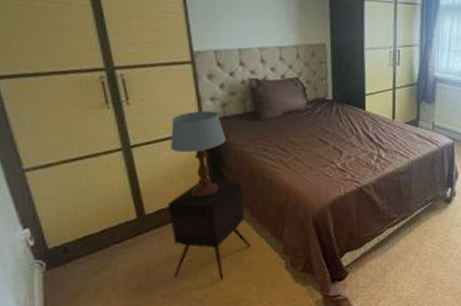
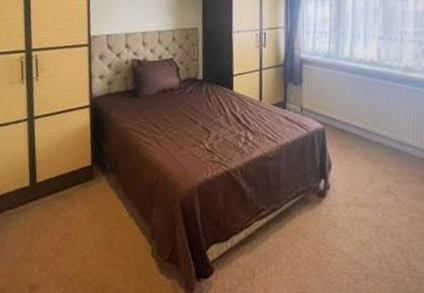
side table: present [167,180,250,280] -> none [51,153,121,260]
table lamp: present [170,110,226,198] -> none [63,87,109,171]

